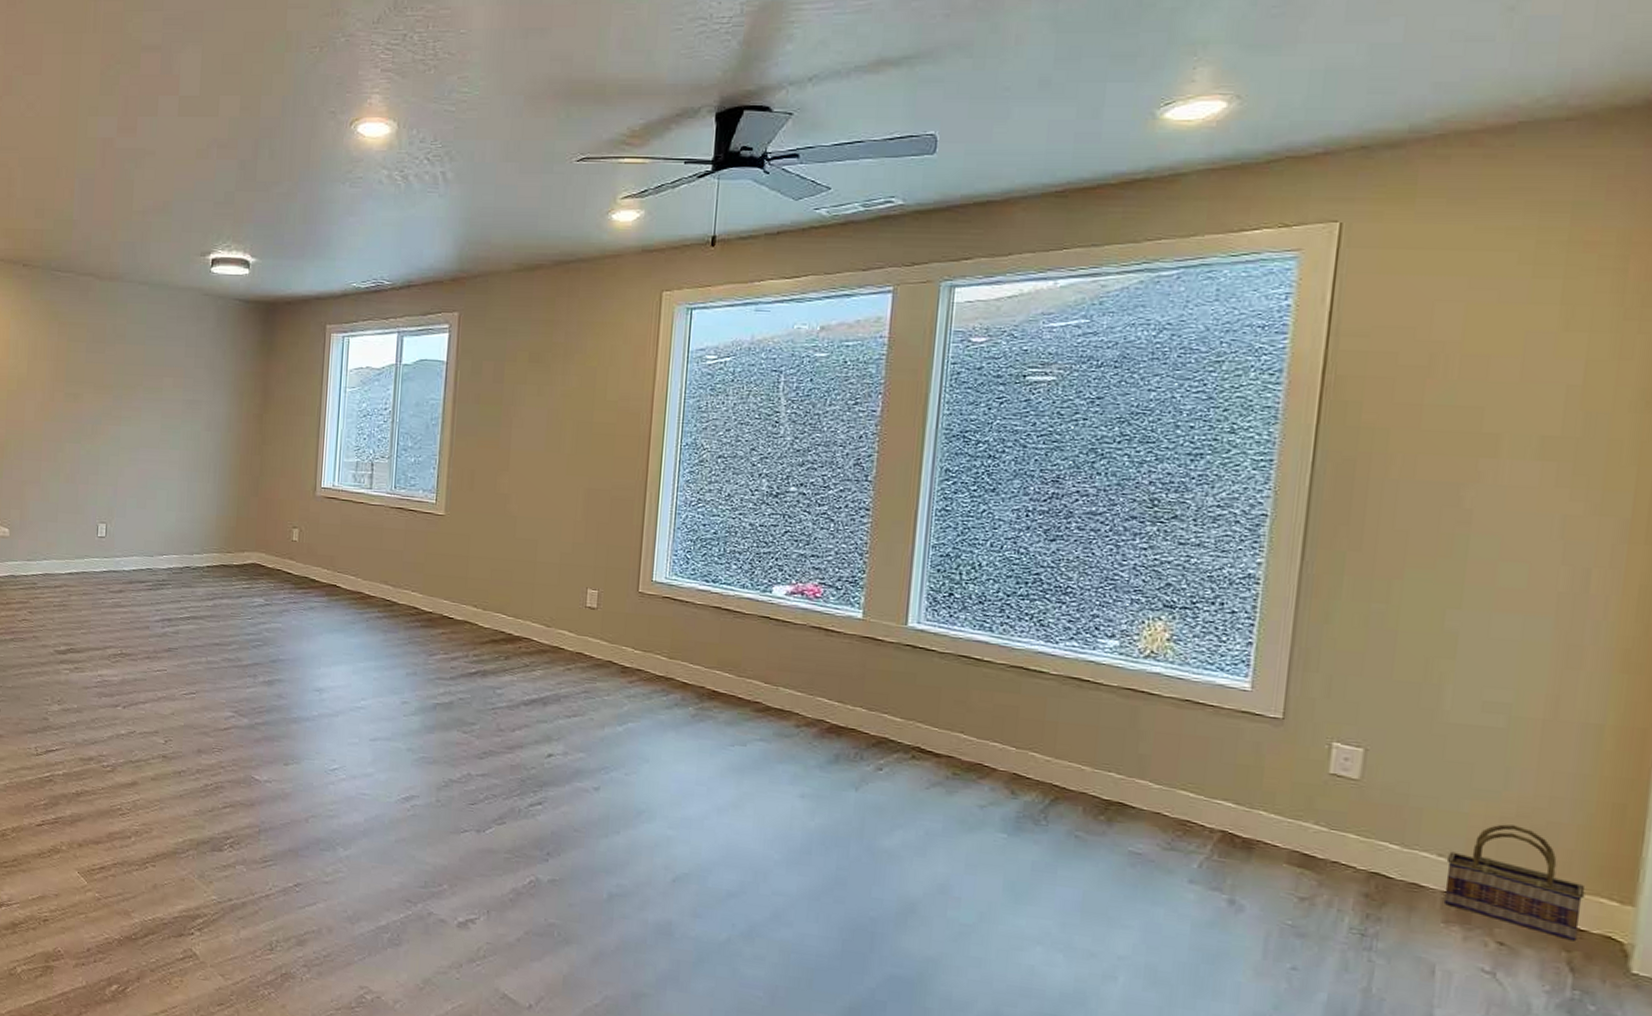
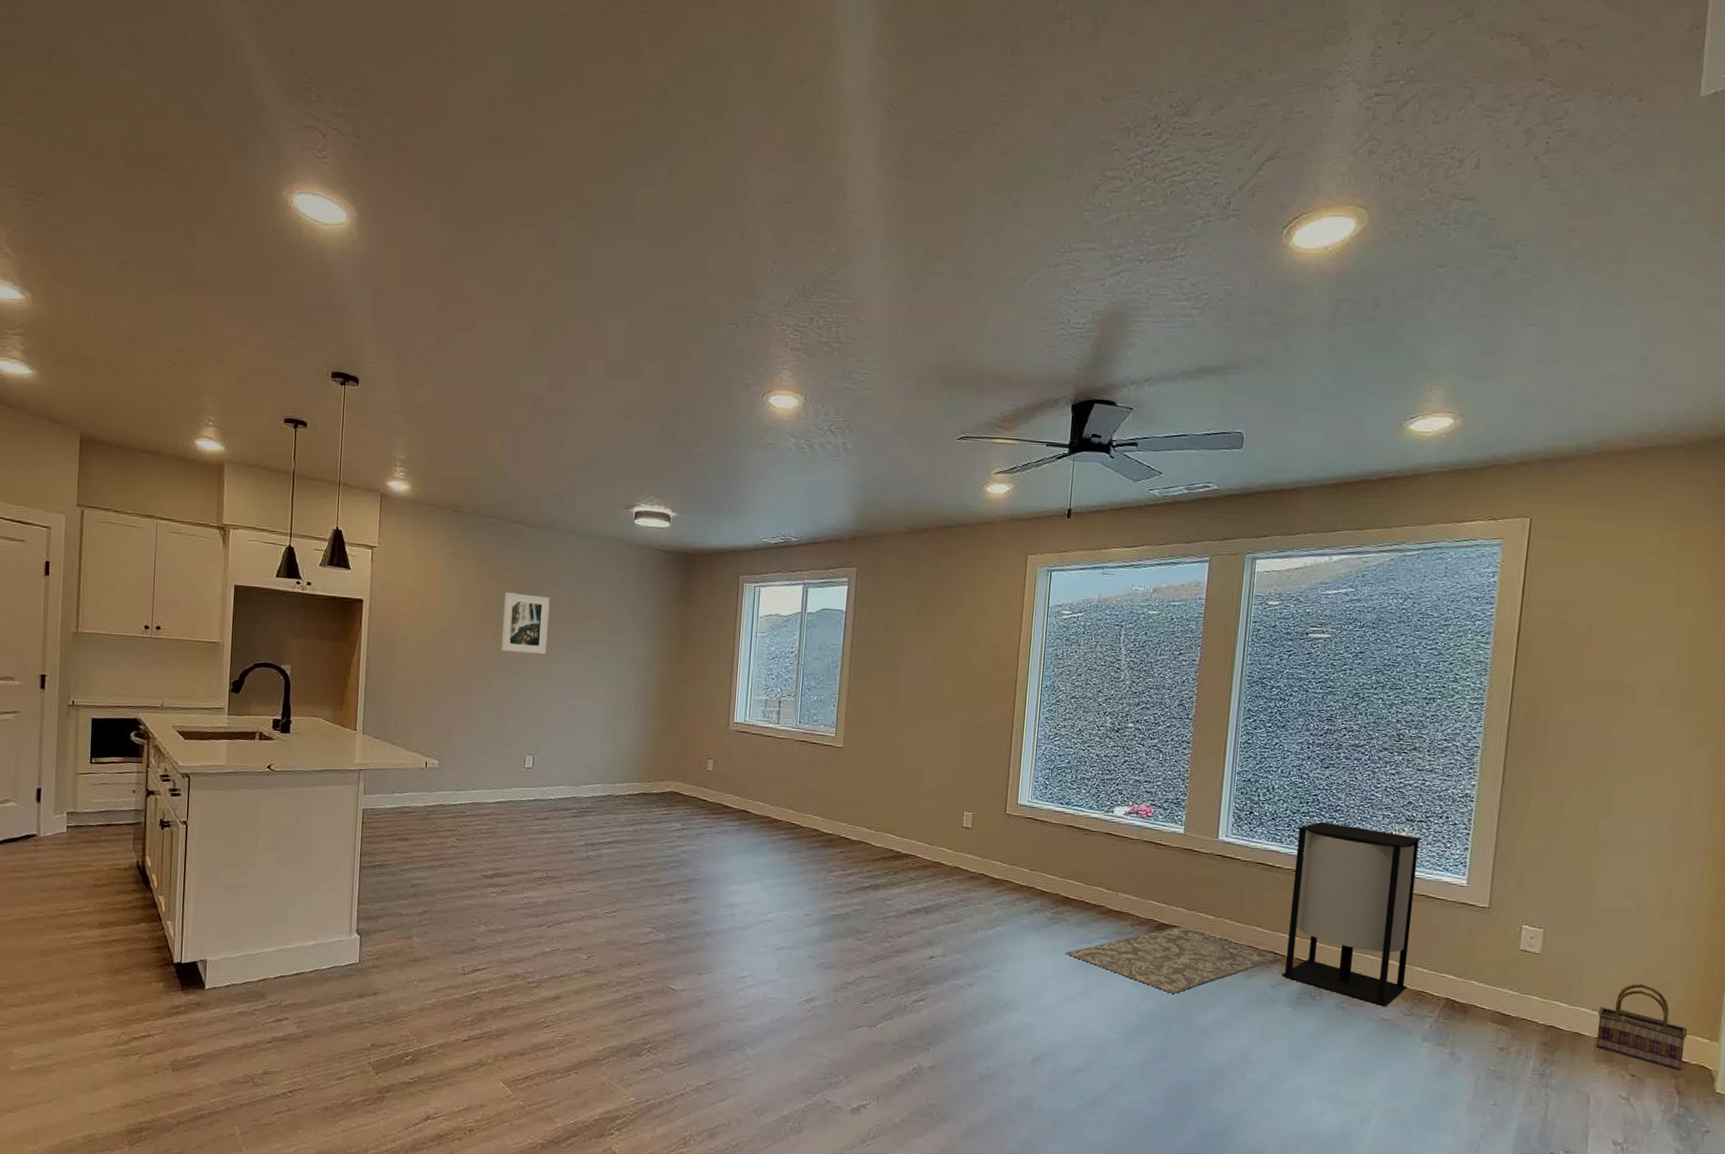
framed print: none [72,350,122,416] -> present [501,592,550,655]
rug: none [712,729,997,811] -> present [1065,926,1284,995]
trash can: none [993,606,1187,838] -> present [1281,821,1423,1007]

